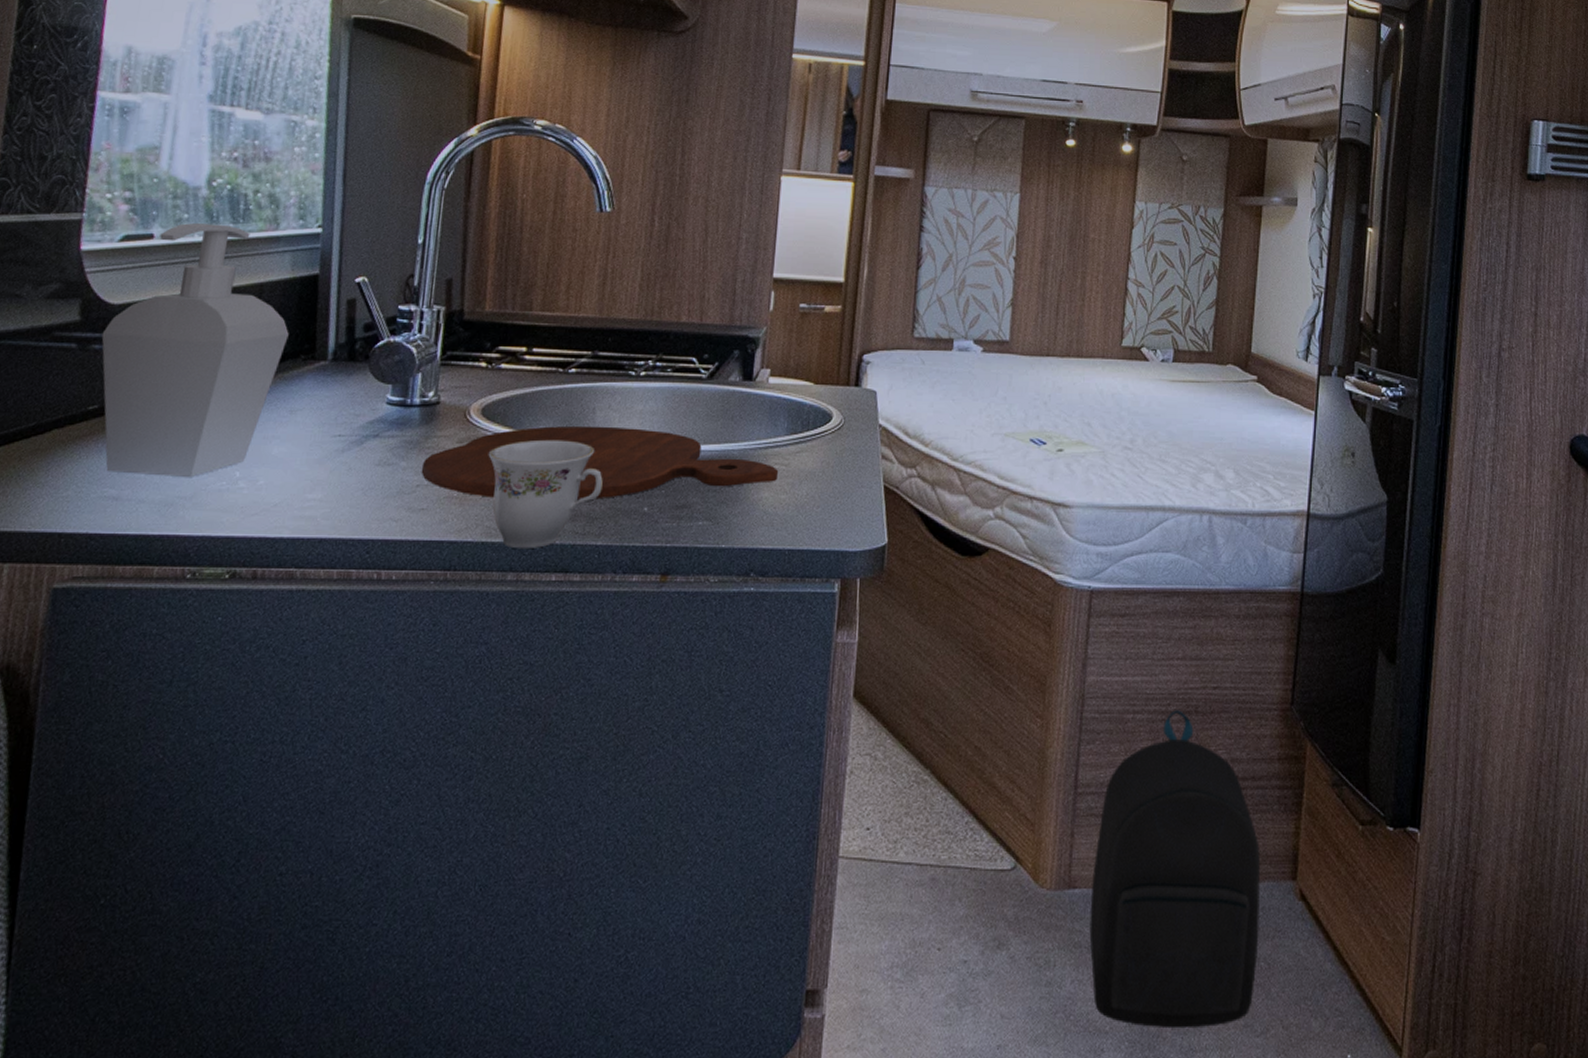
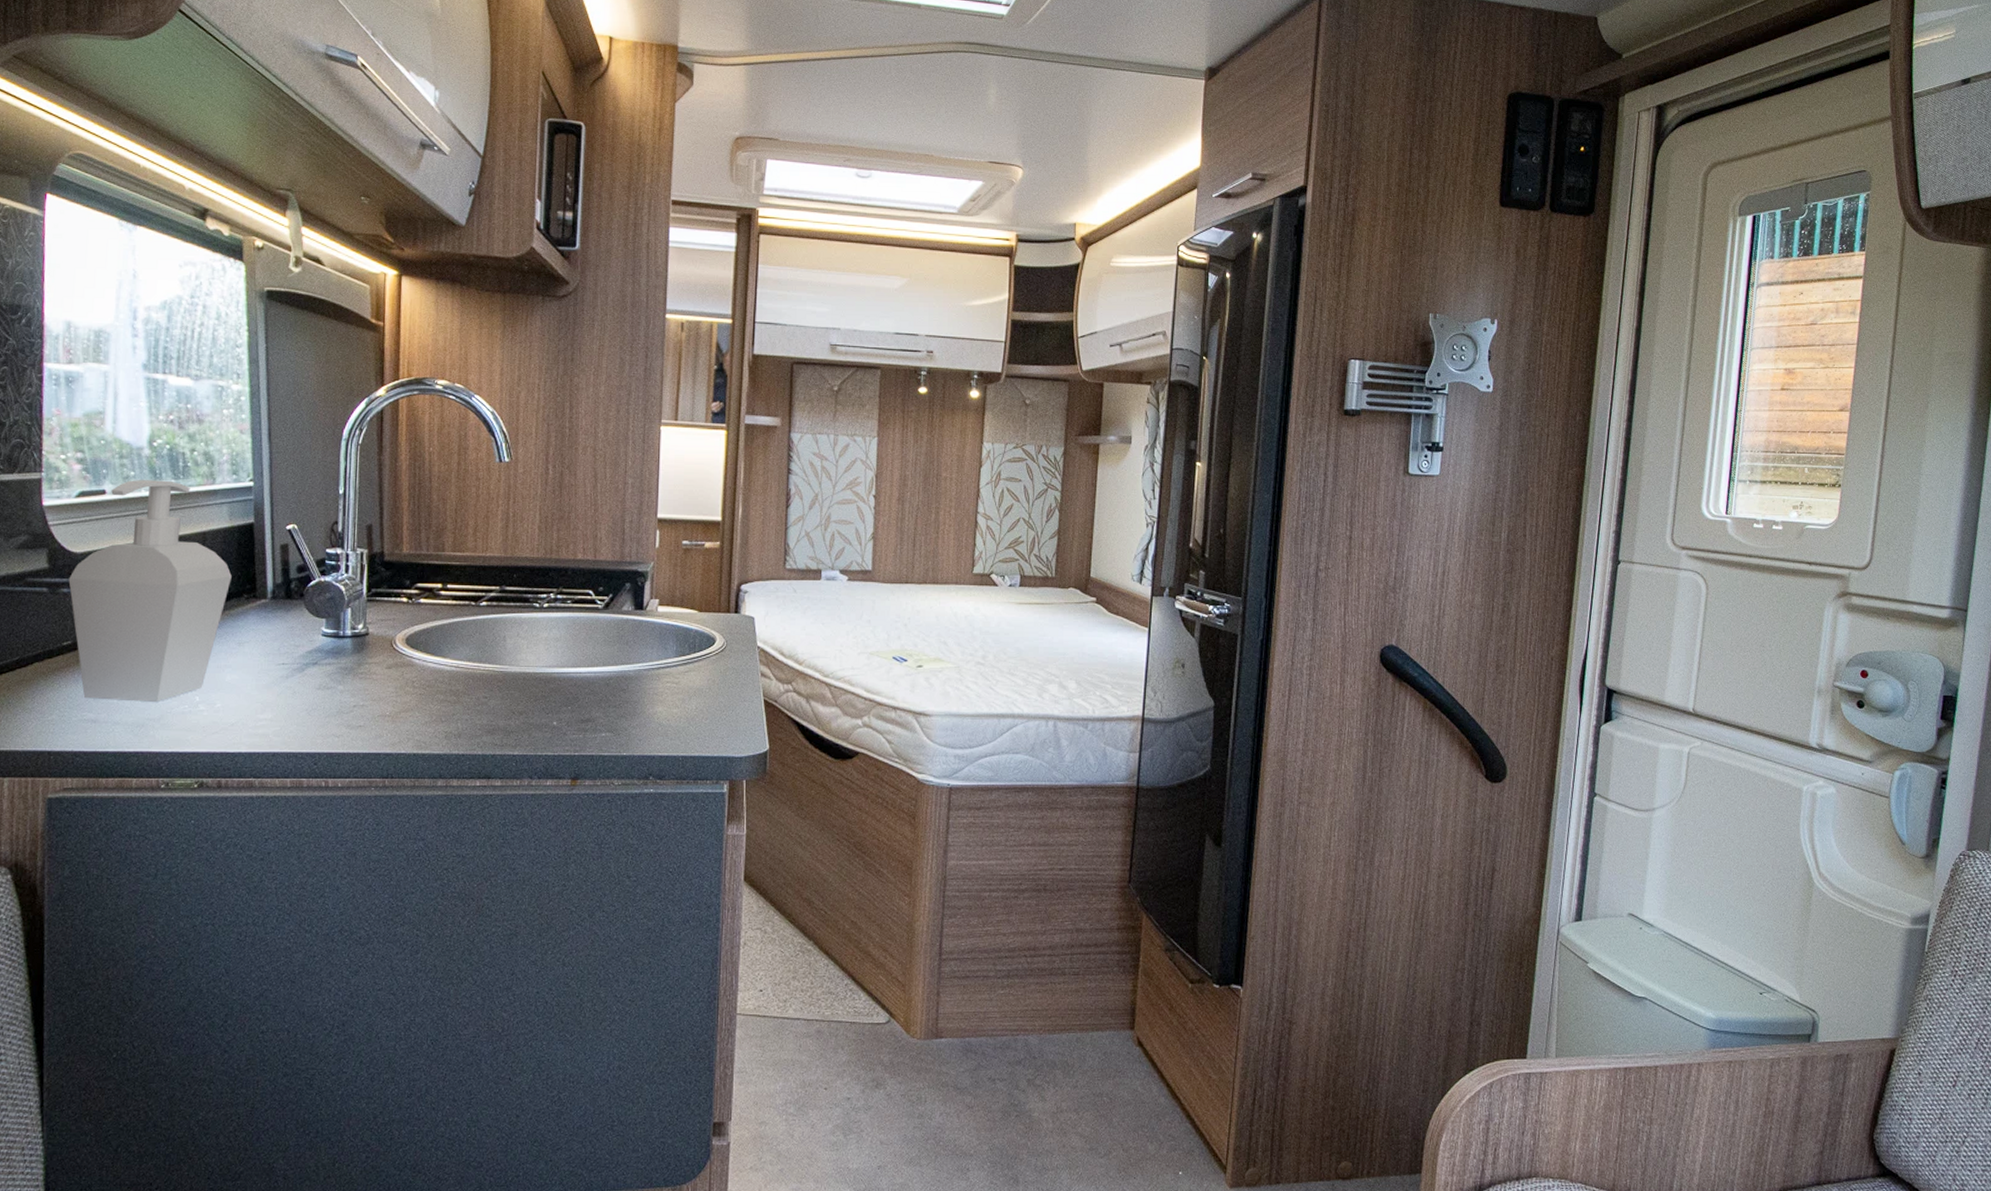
cutting board: present [421,425,779,501] -> none [356,652,670,717]
teacup: present [488,439,603,550] -> none [414,664,516,759]
backpack: present [1089,710,1260,1029] -> none [955,889,1102,1152]

